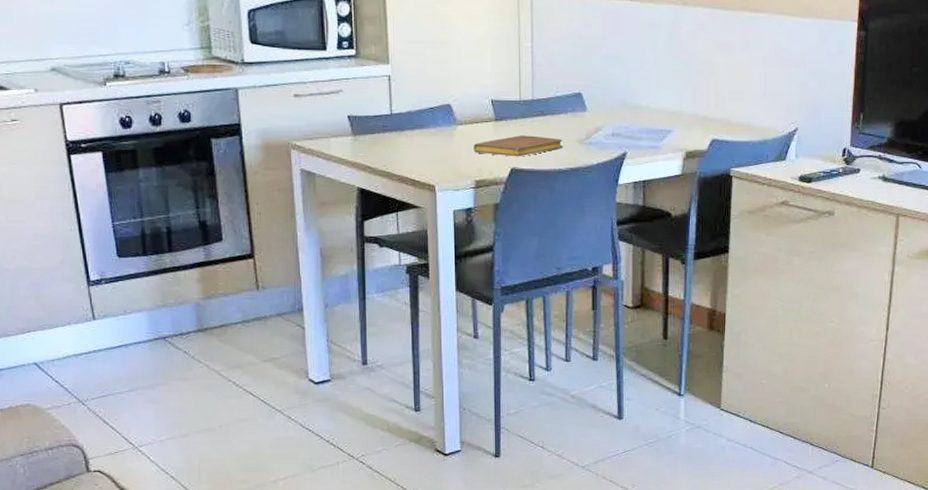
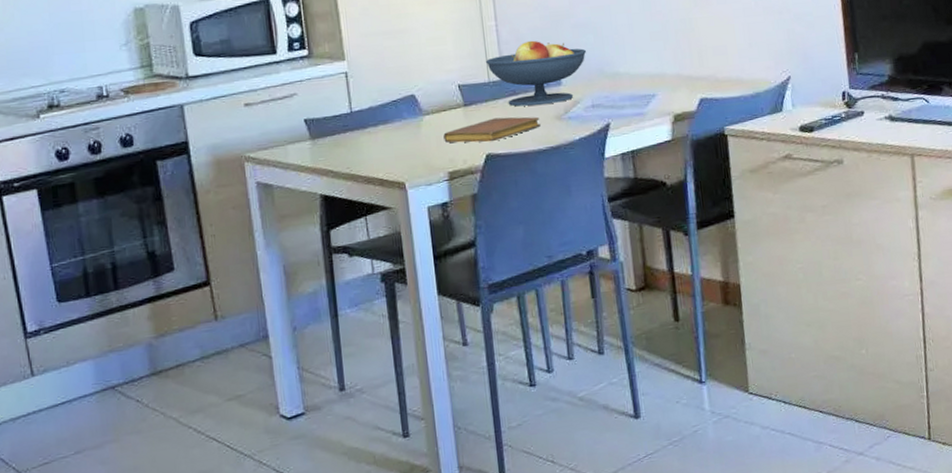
fruit bowl: none [519,65,613,128] -> present [486,40,587,107]

